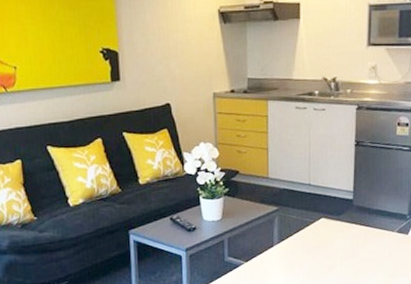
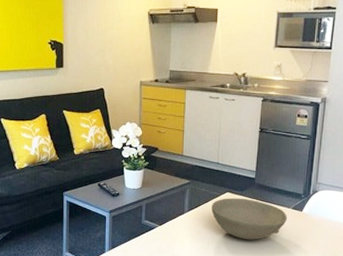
bowl: none [305,223,392,272] -> present [211,198,288,240]

